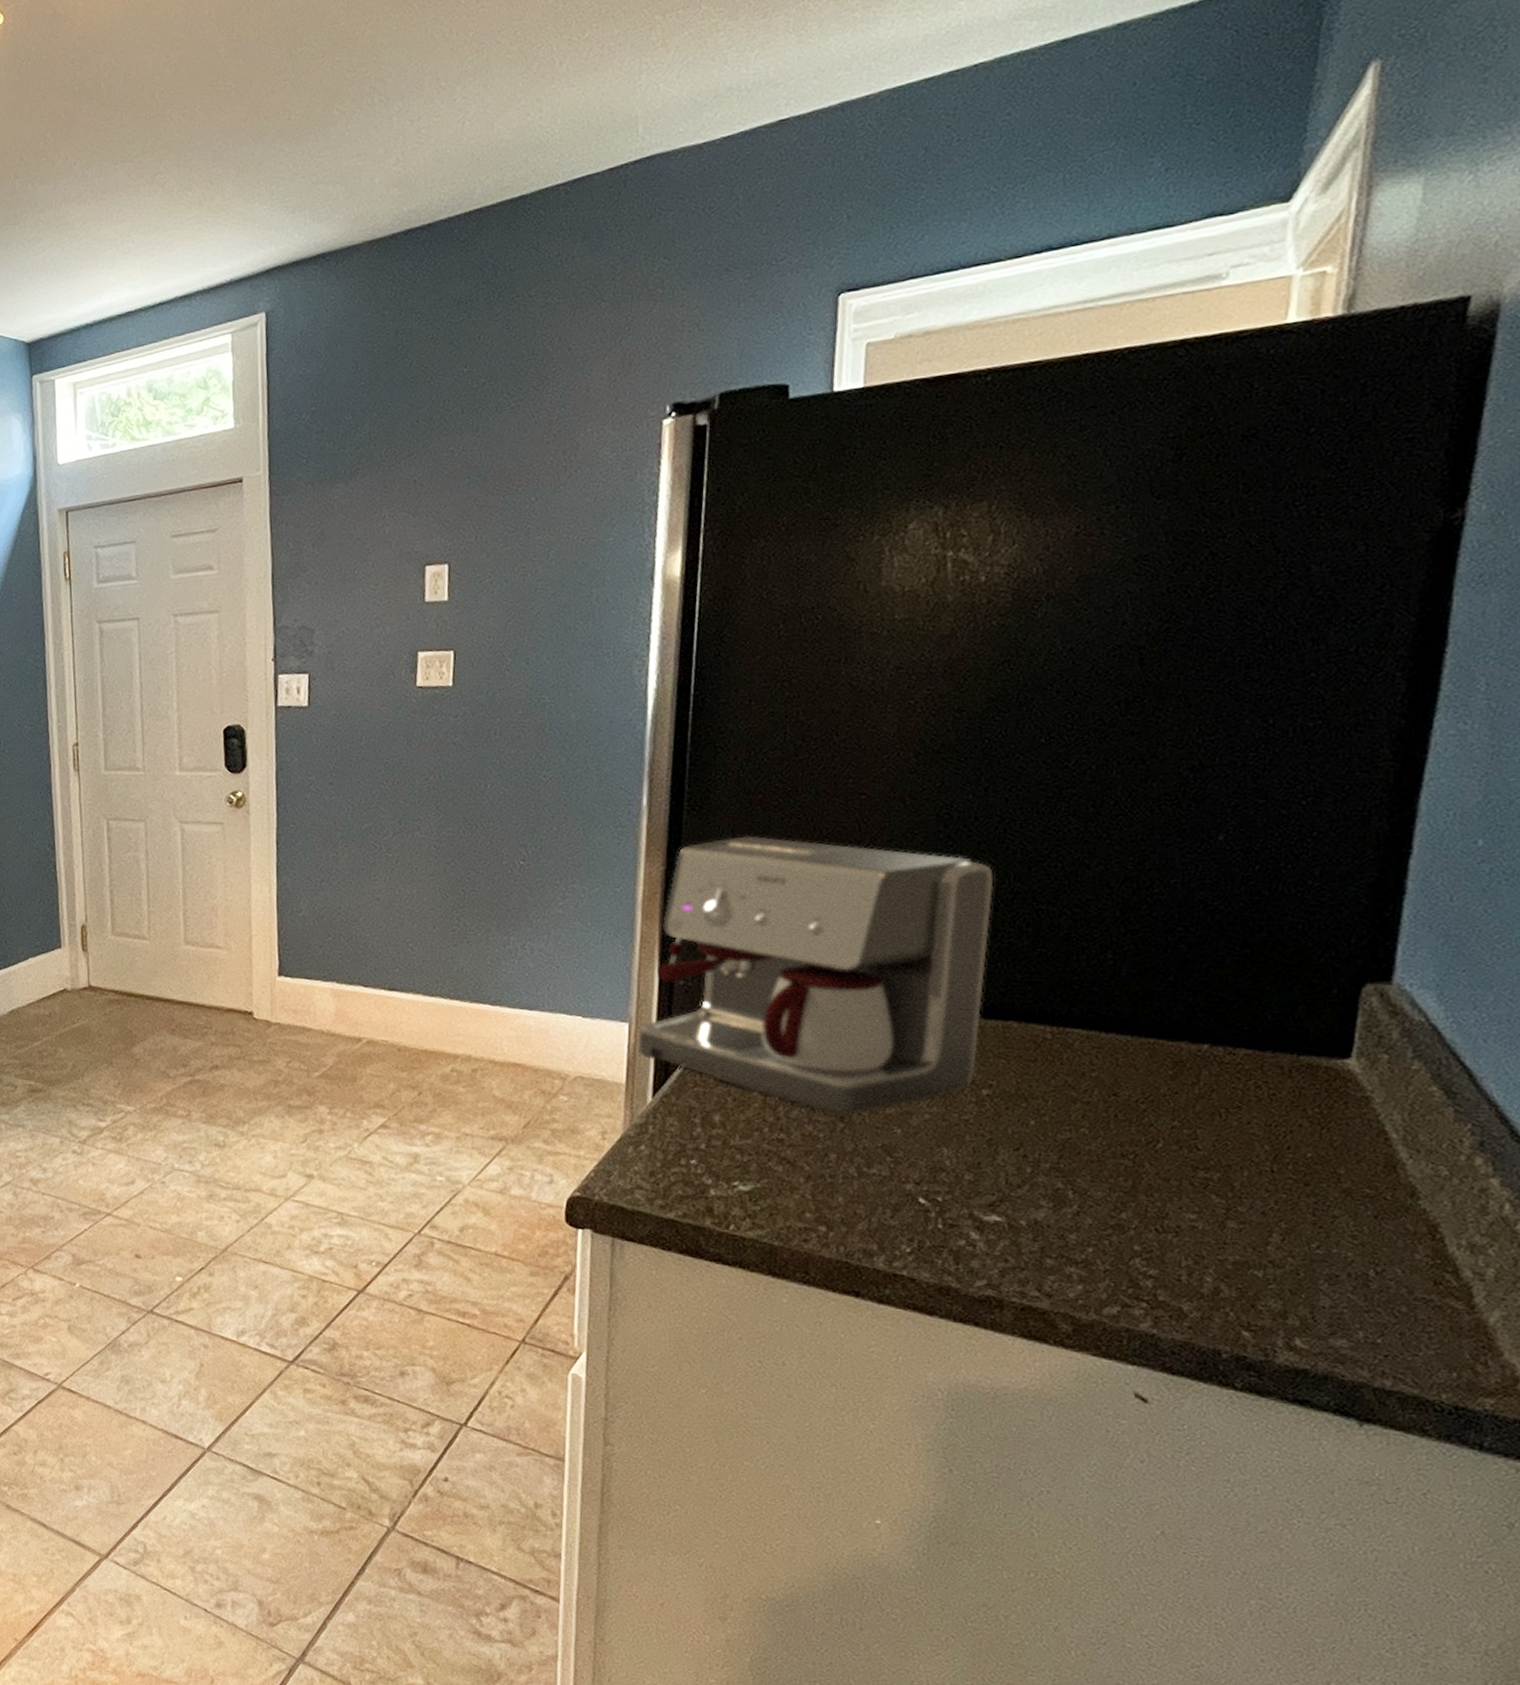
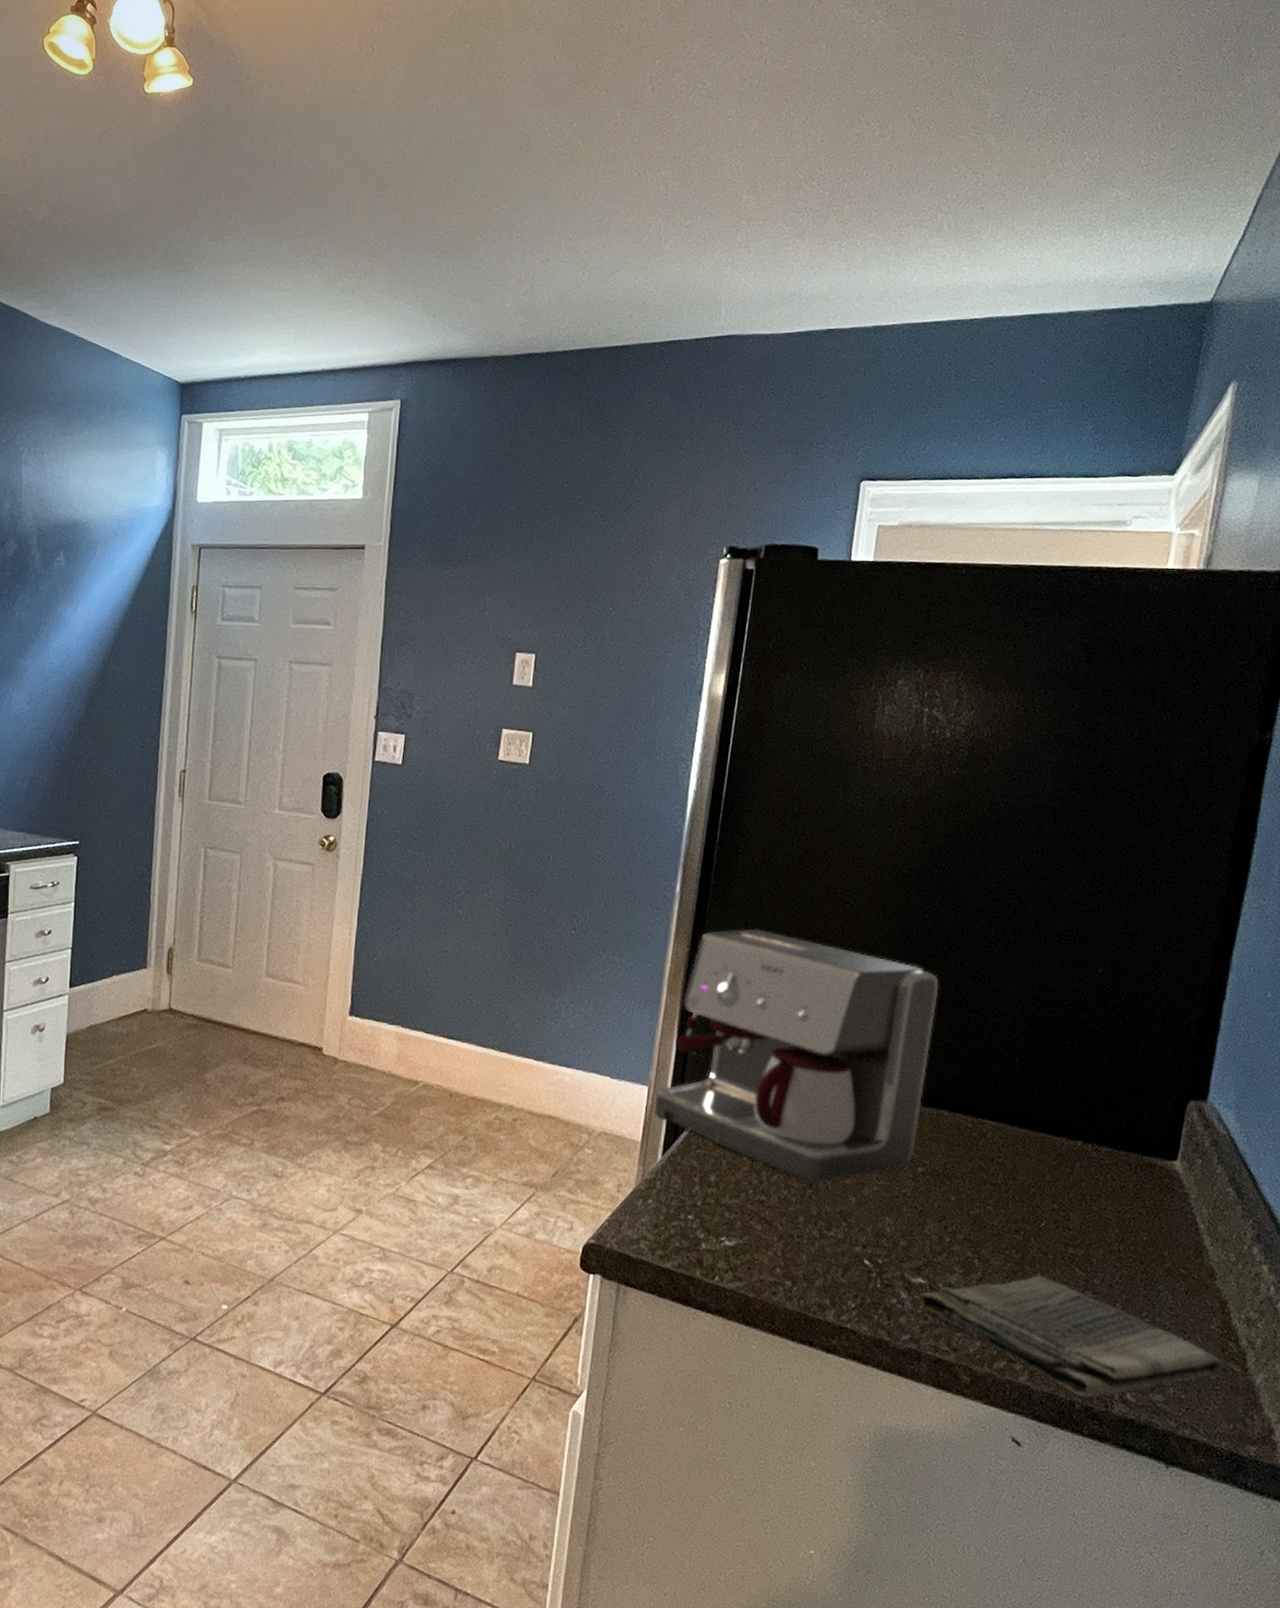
dish towel: none [996,1204,1438,1346] -> present [919,1274,1223,1398]

